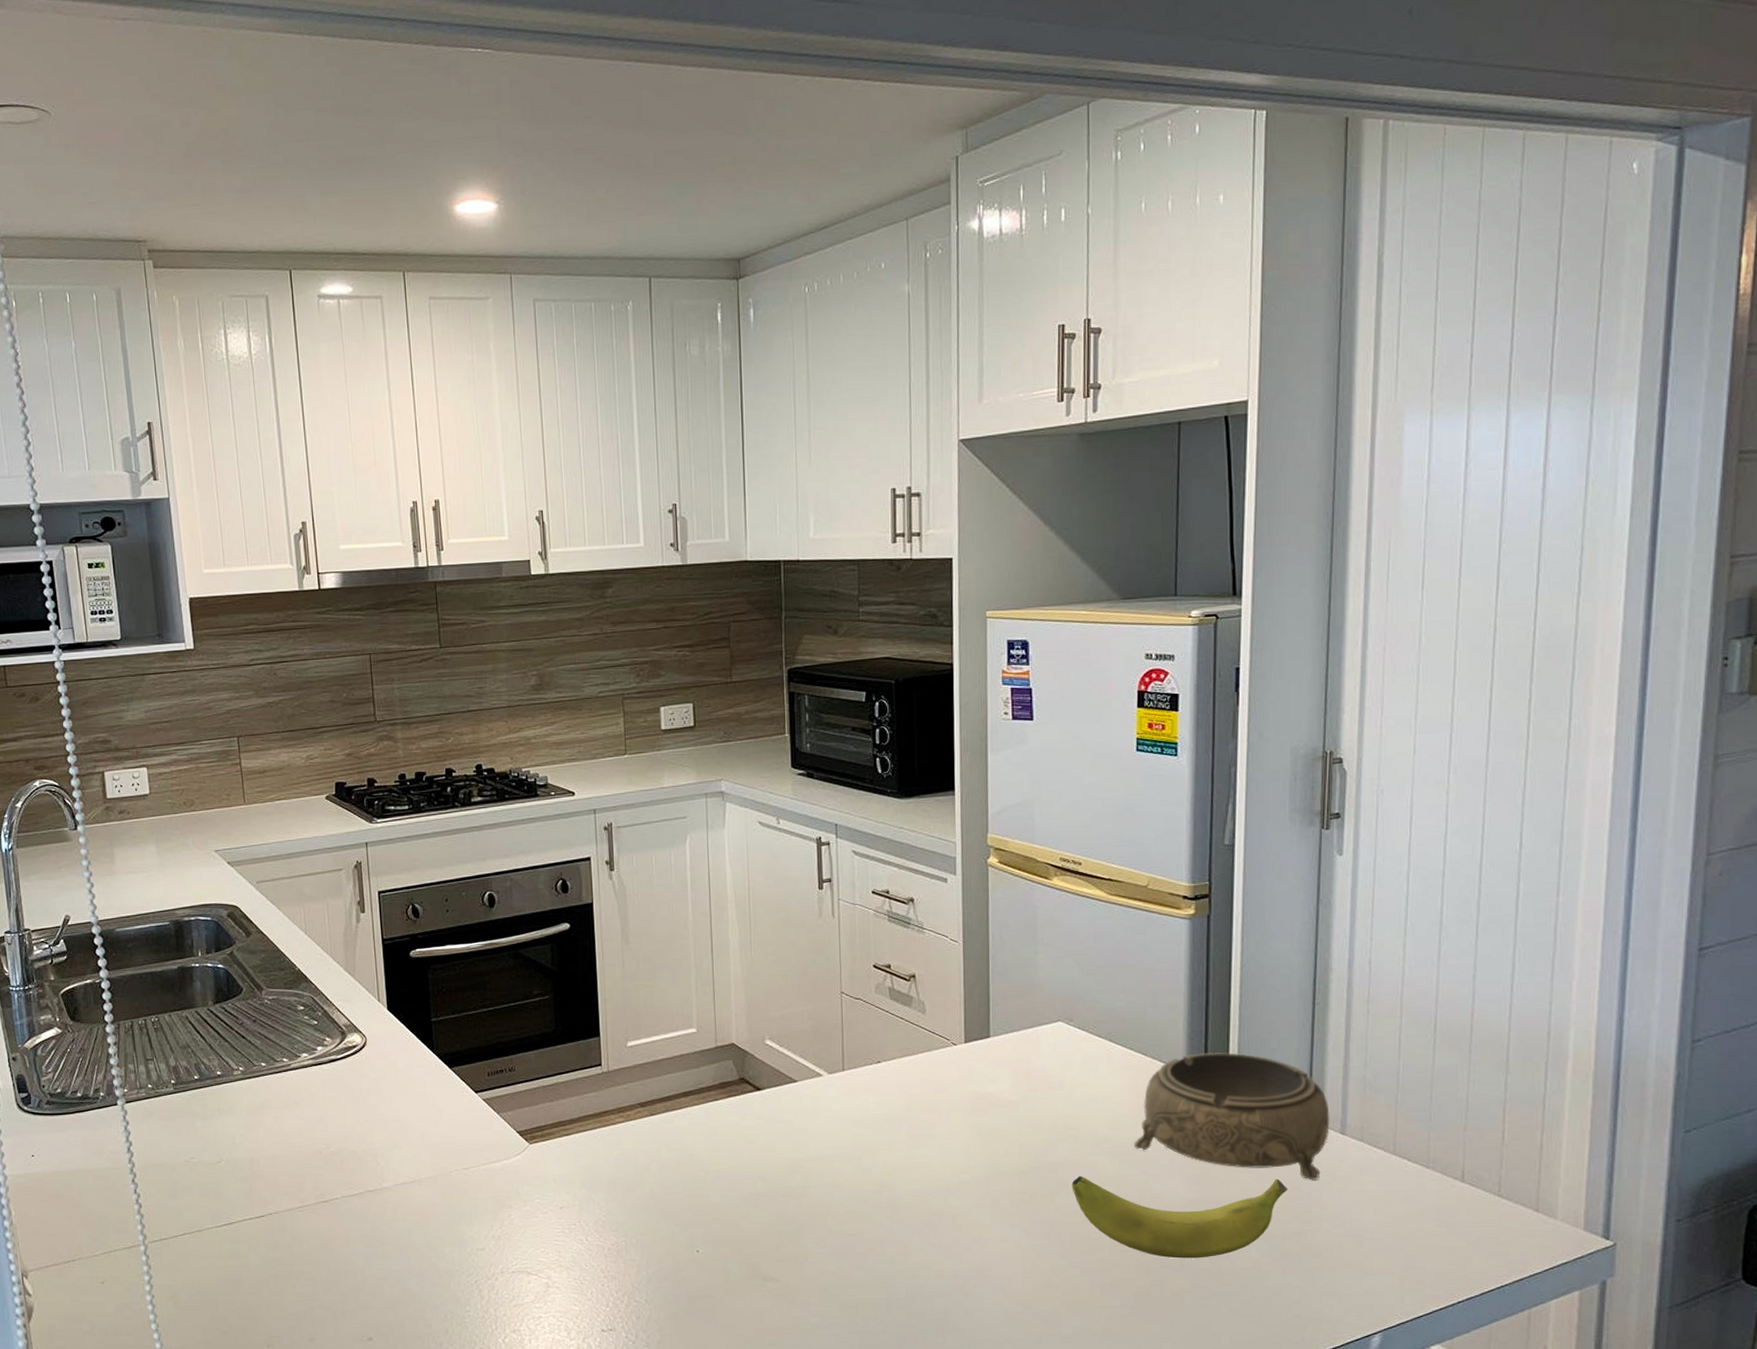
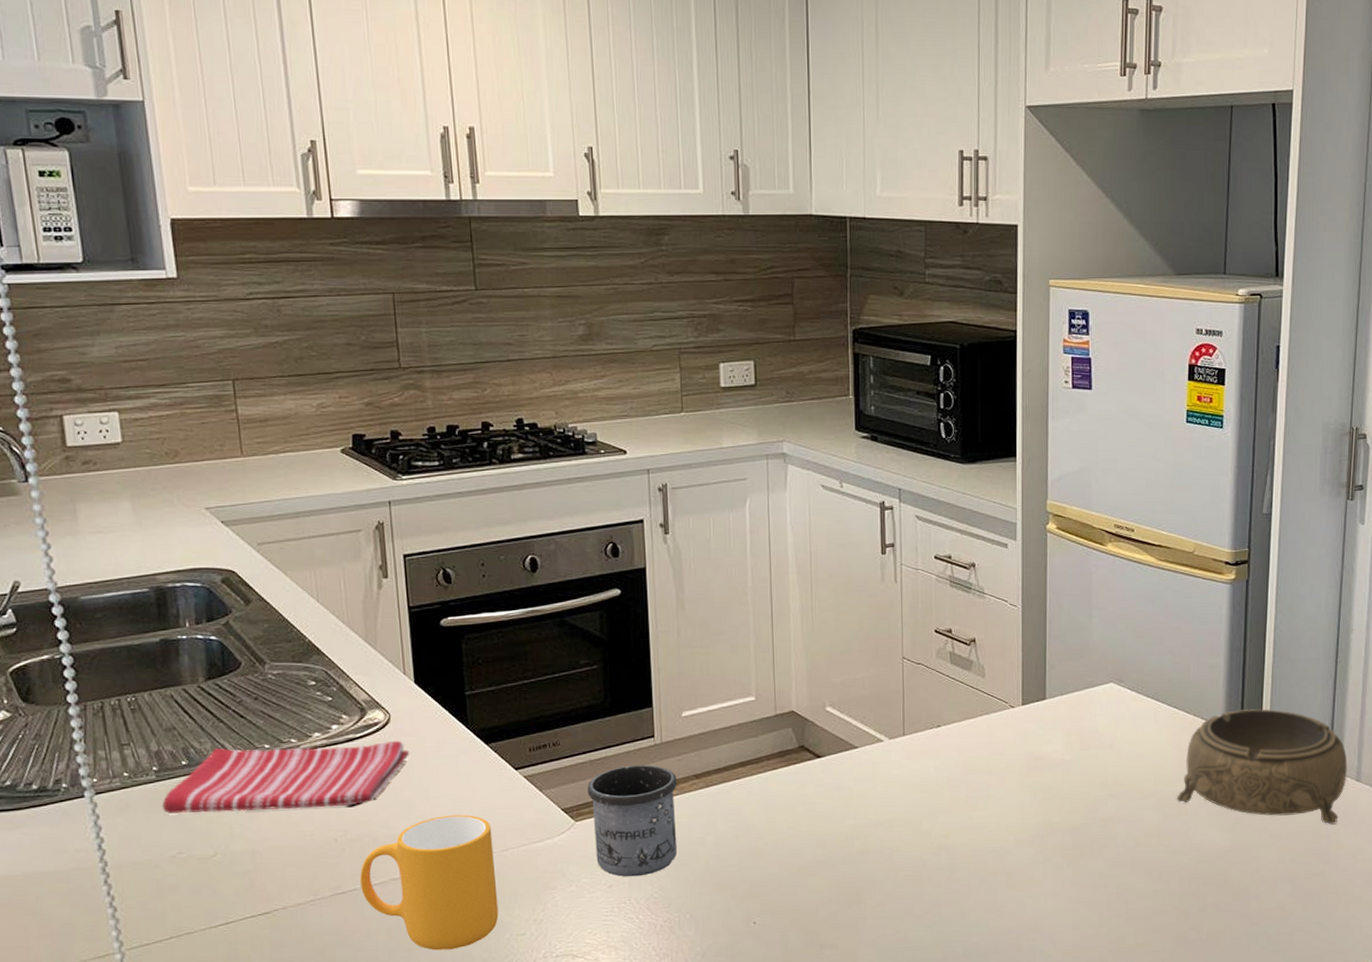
dish towel: none [178,1062,383,1123] -> present [162,740,409,814]
mug: none [340,1133,461,1260] -> present [360,814,499,951]
mug: none [540,1091,624,1200] -> present [587,764,678,877]
banana: present [1071,1175,1287,1259] -> none [1119,824,1310,903]

